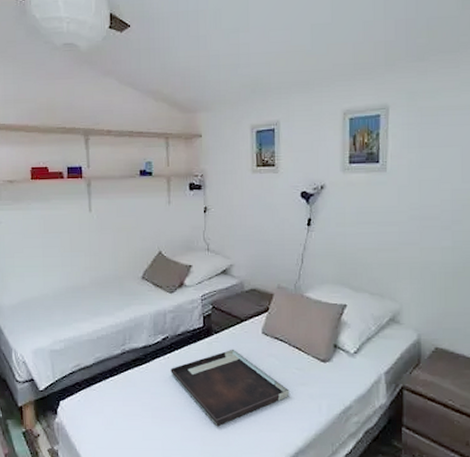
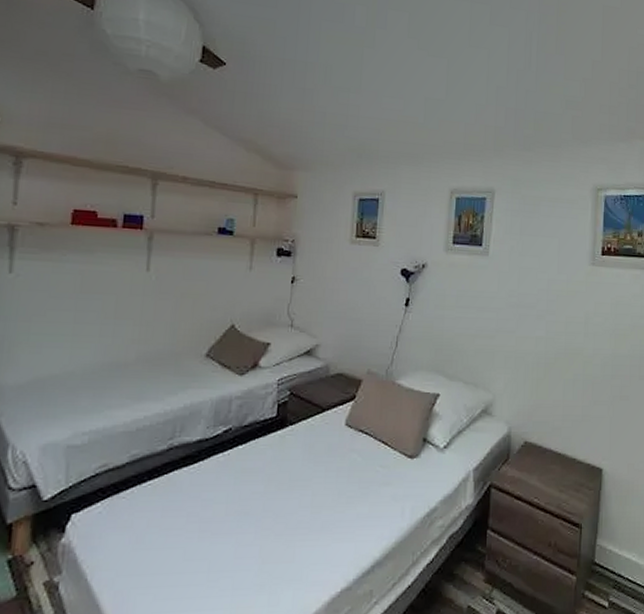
tray: present [170,349,290,427] -> none [230,443,371,539]

